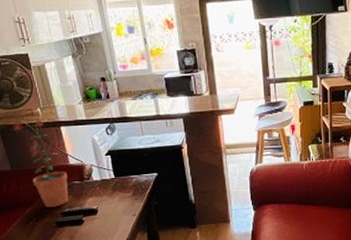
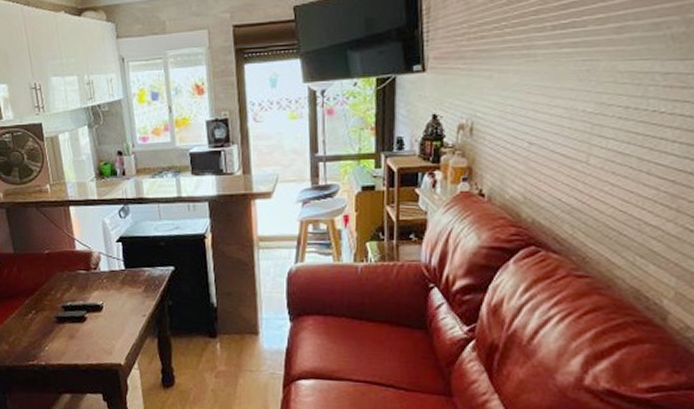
potted plant: present [12,118,69,207] -> none [19,196,73,299]

